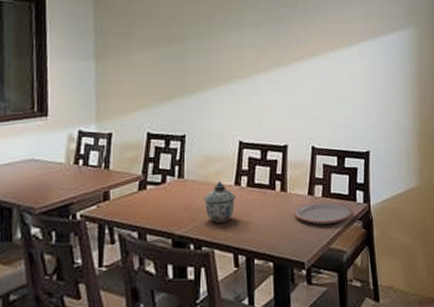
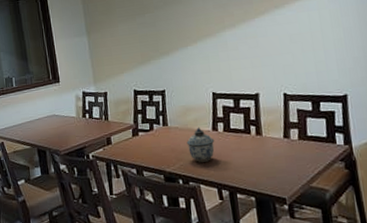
plate: present [292,201,353,224] -> none [269,144,333,165]

